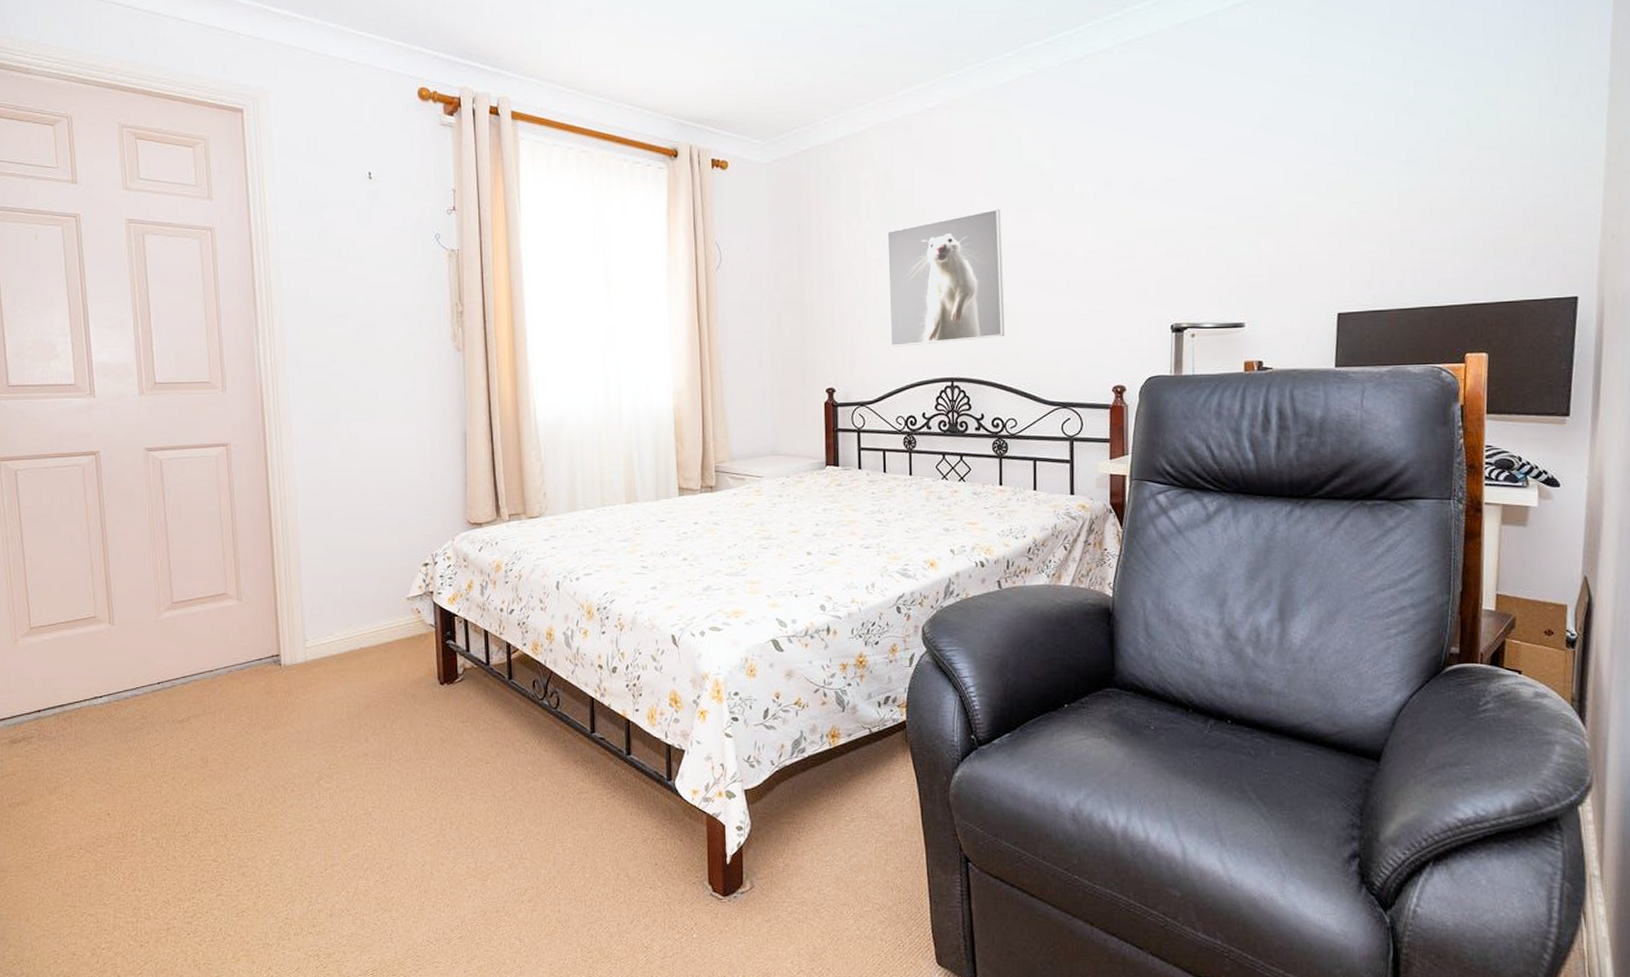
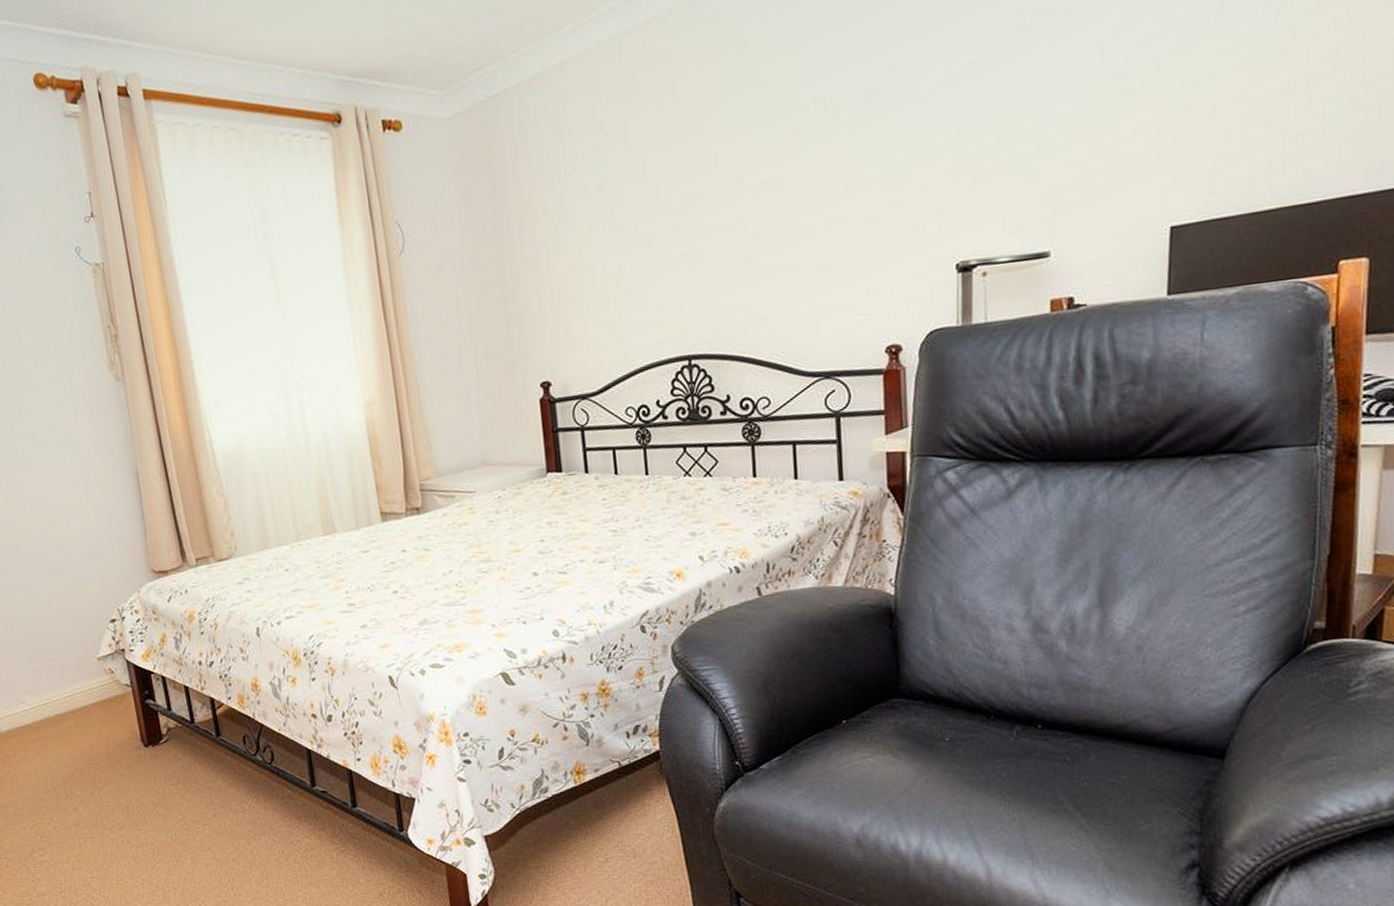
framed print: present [886,208,1005,347] -> none [598,141,750,326]

